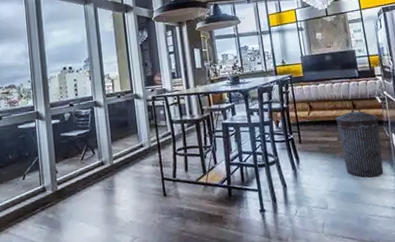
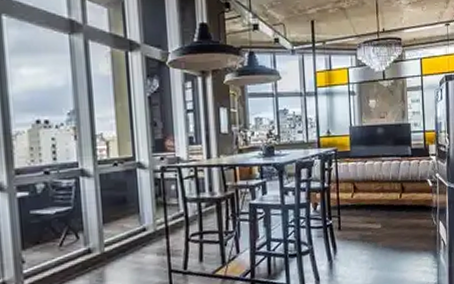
trash can: present [336,108,384,178] -> none [382,192,427,270]

